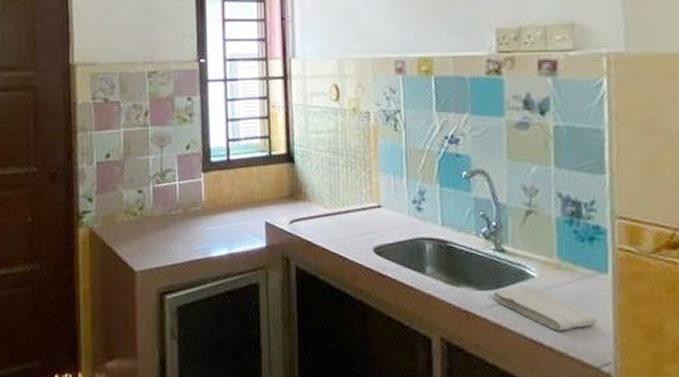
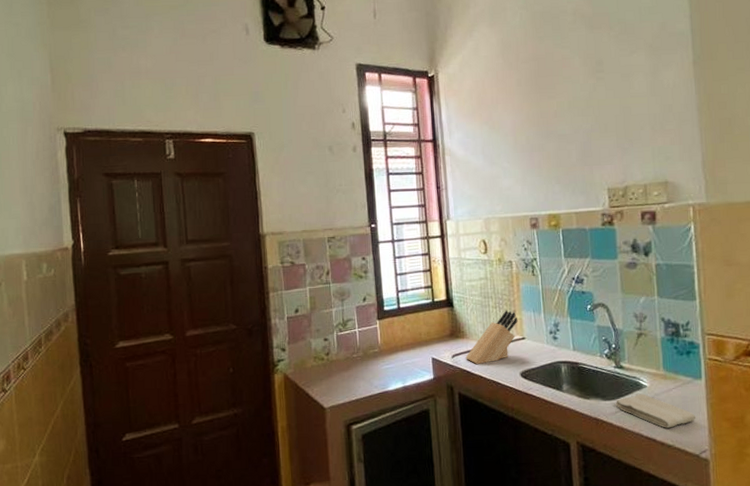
knife block: none [307,171,374,234] -> present [466,310,518,365]

